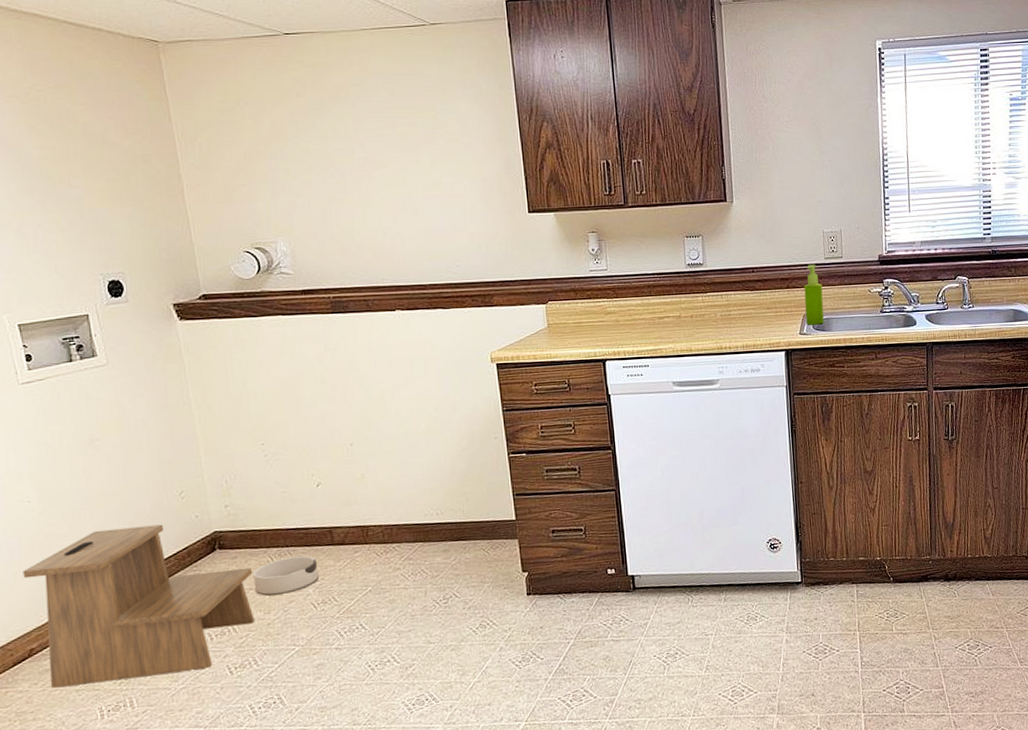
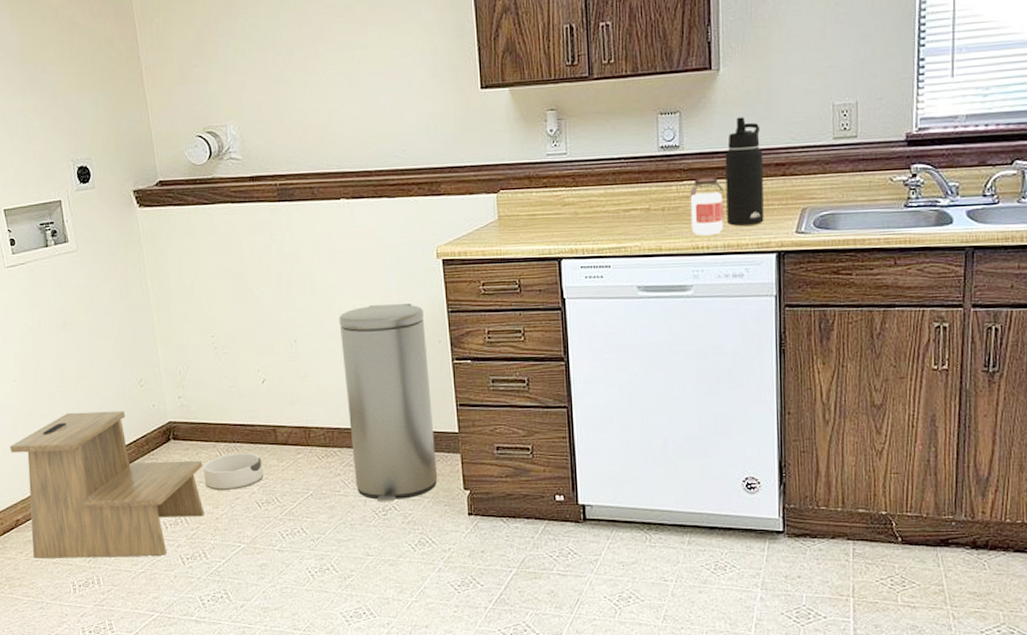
pedal bin: none [396,405,497,592] -> present [339,304,438,502]
jar: none [713,290,742,338] -> present [690,178,725,236]
water bottle: none [740,240,774,330] -> present [725,117,764,227]
soap dispenser: present [804,264,824,325] -> none [804,145,829,222]

